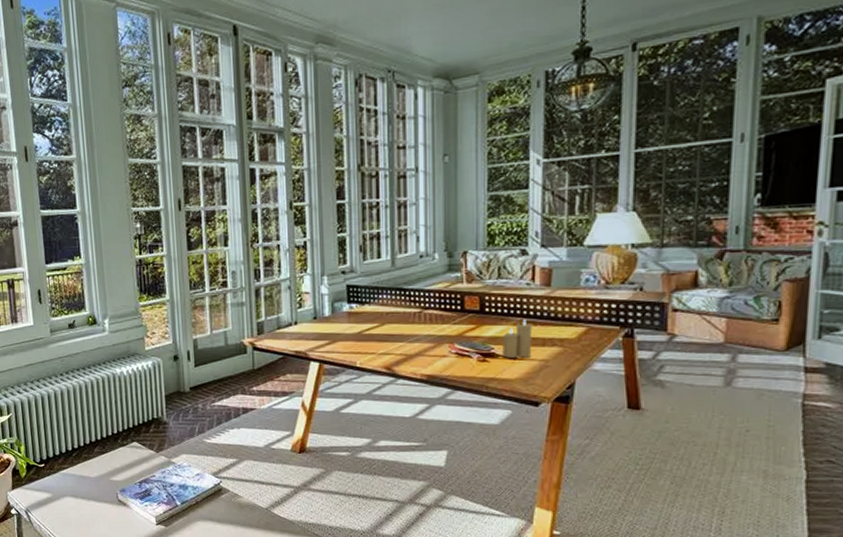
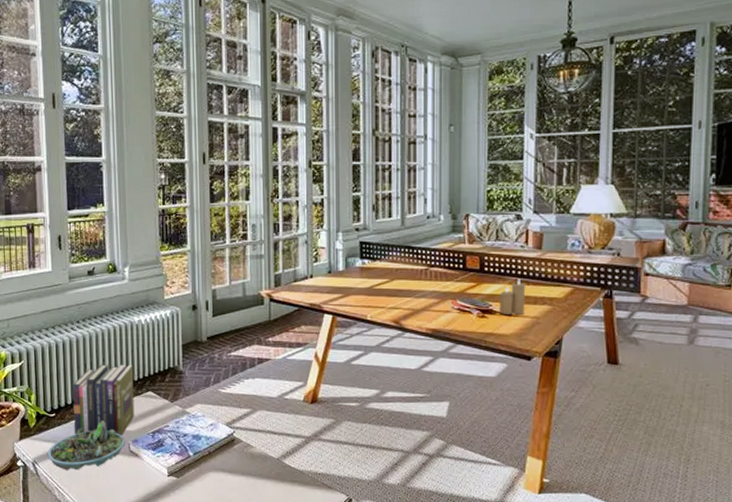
succulent planter: none [39,471,113,519] -> present [47,421,125,470]
books: none [60,415,121,485] -> present [73,364,135,436]

